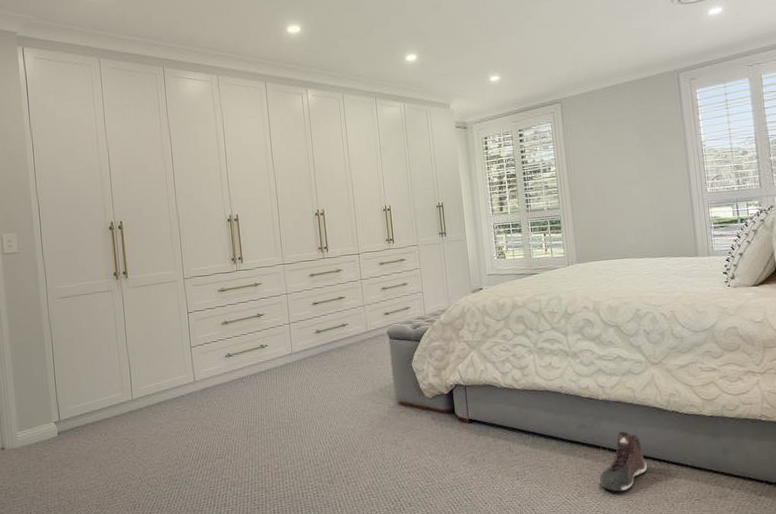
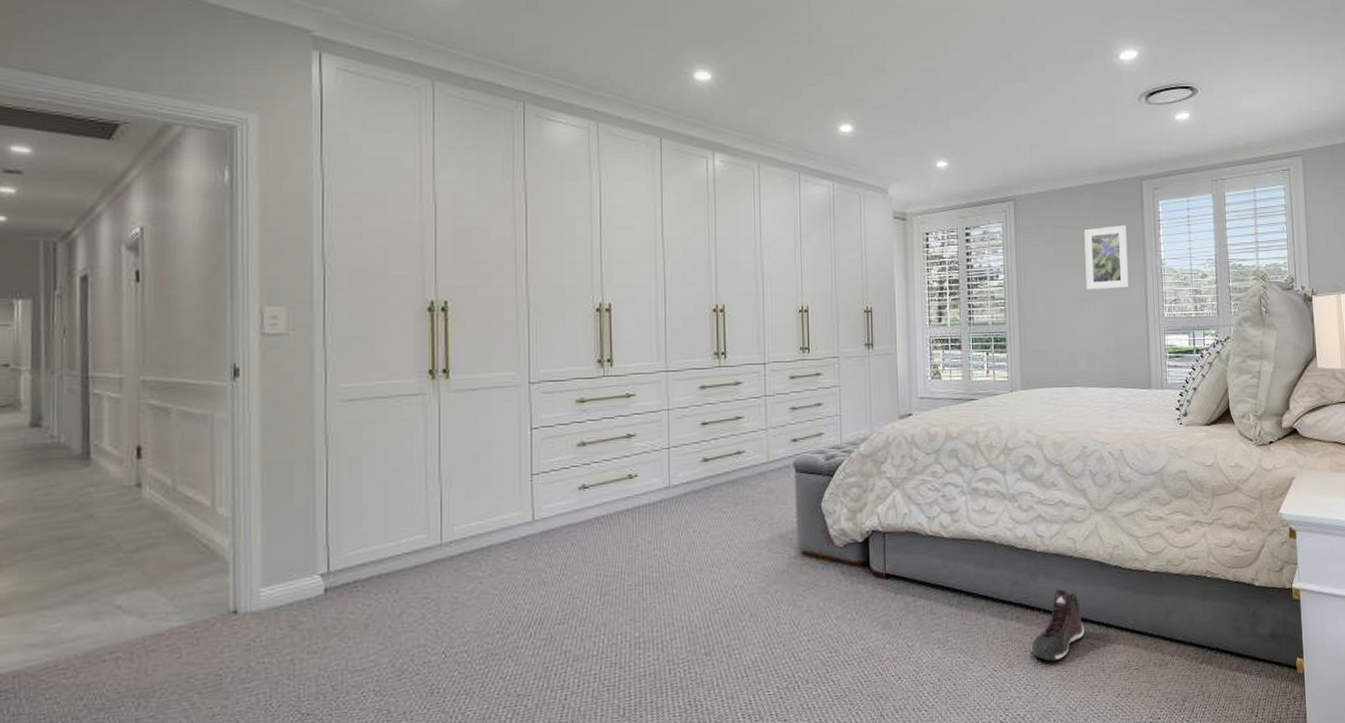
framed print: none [626,113,672,174] -> present [1084,224,1129,290]

